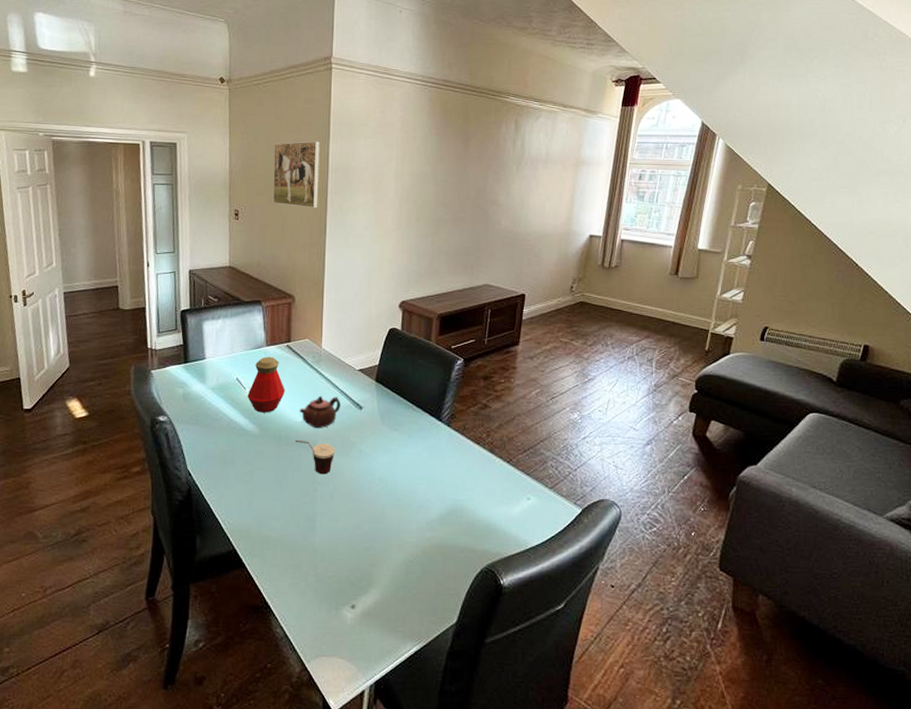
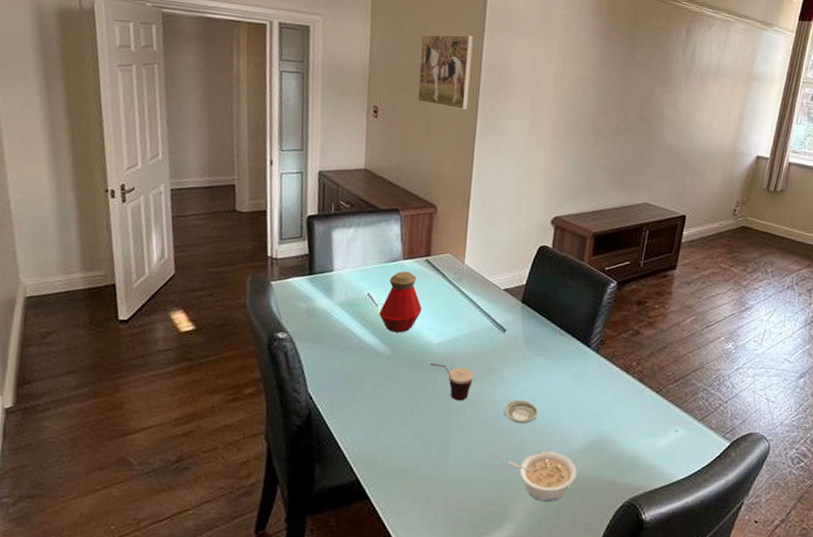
teapot: present [300,395,341,429] -> none [437,315,482,352]
saucer: none [364,472,396,495] -> present [503,400,538,424]
legume: none [371,521,435,569] -> present [508,451,577,502]

